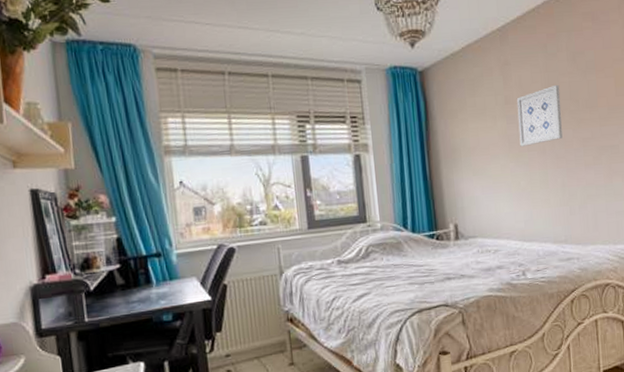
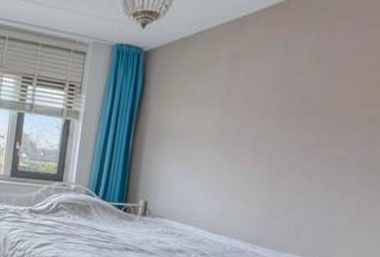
wall art: present [516,84,563,147] -> none [232,83,293,141]

